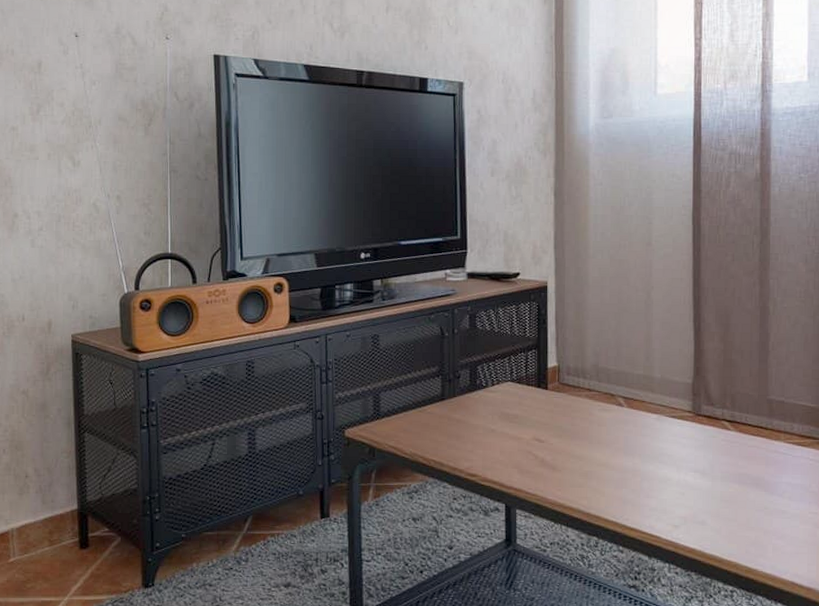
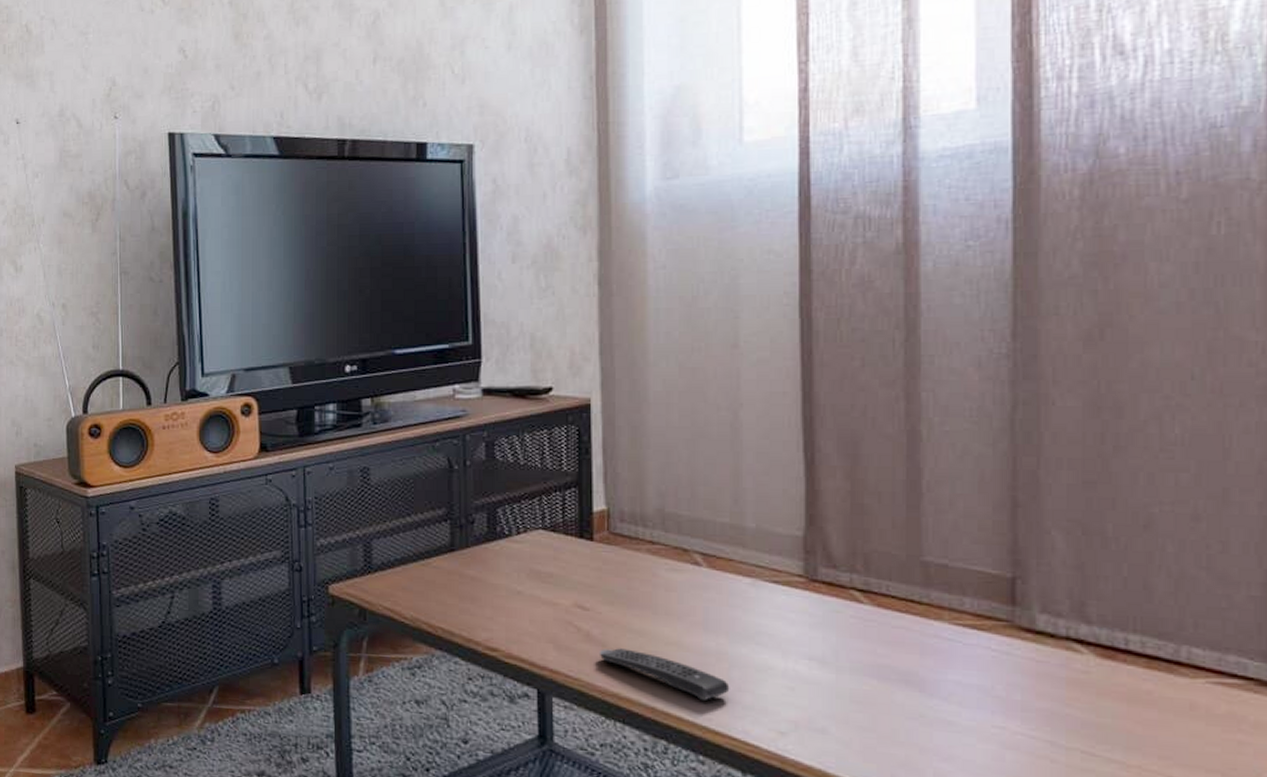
remote control: none [550,470,641,505] -> present [599,648,730,700]

